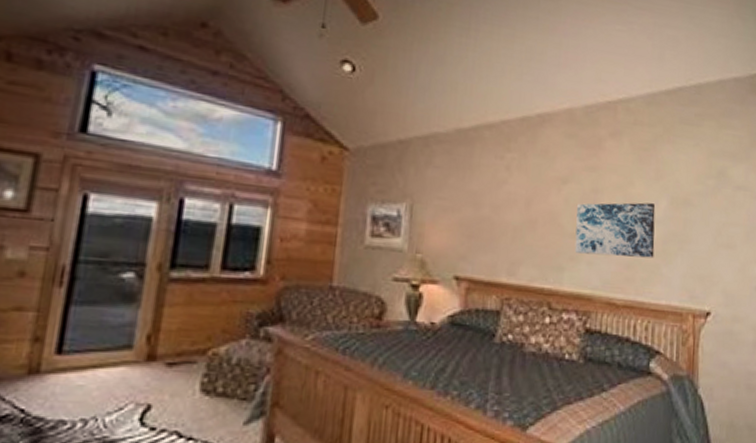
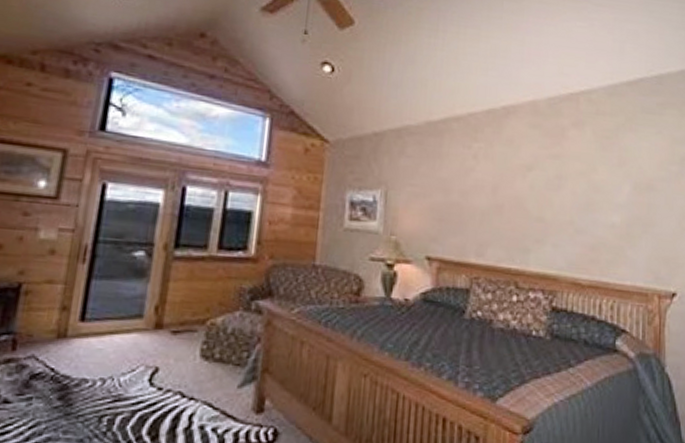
wall art: present [574,202,656,259] -> none [540,188,619,241]

